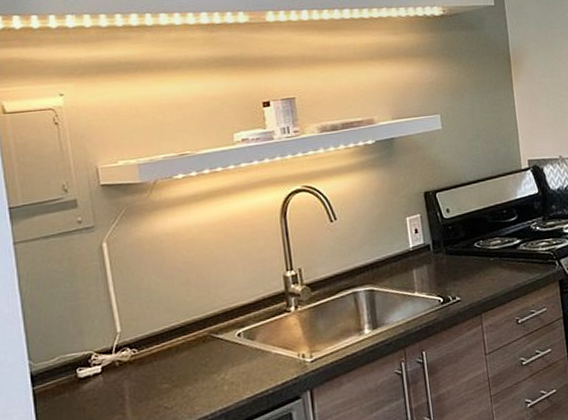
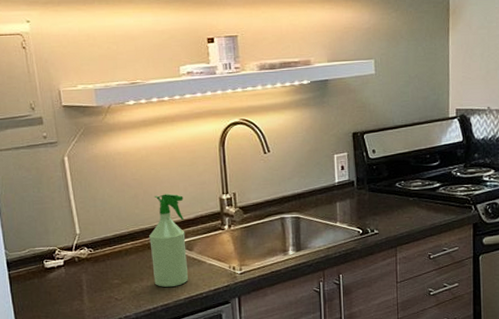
spray bottle: none [204,275,252,388] -> present [149,193,189,287]

